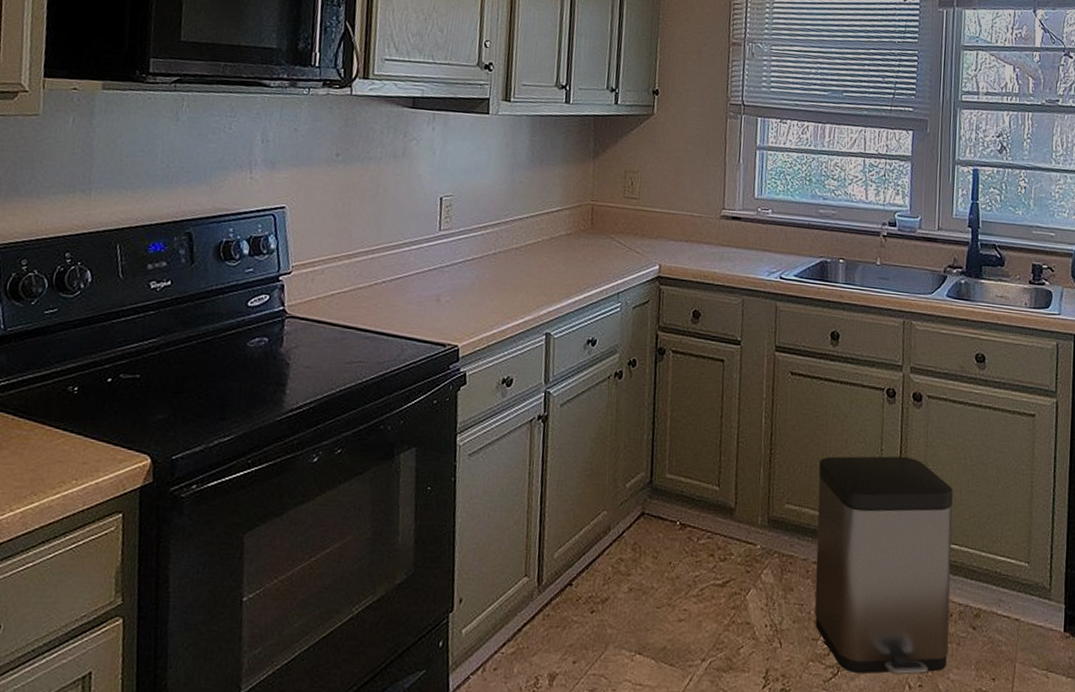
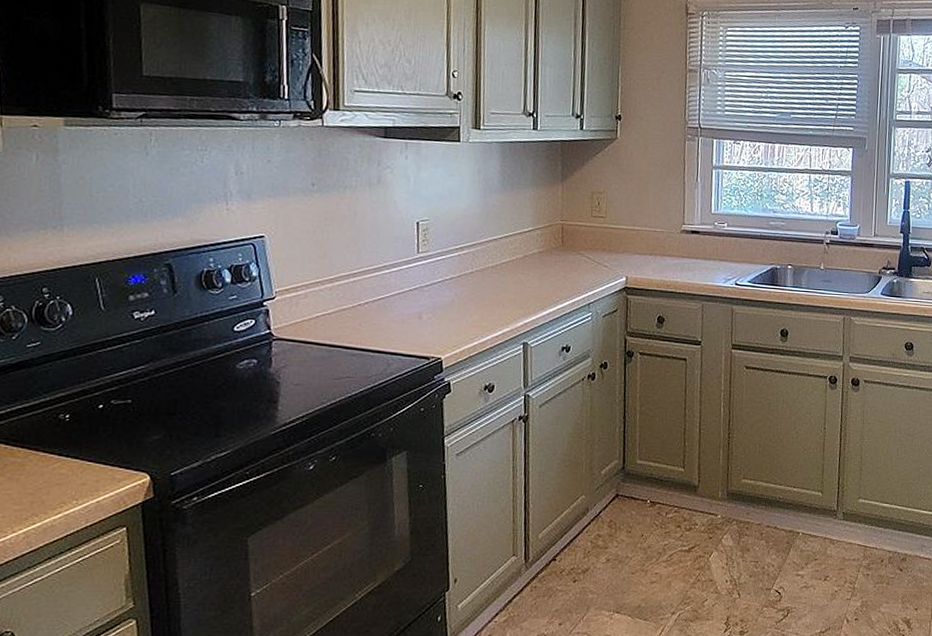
pedal bin: present [814,456,953,675] -> none [768,432,885,613]

